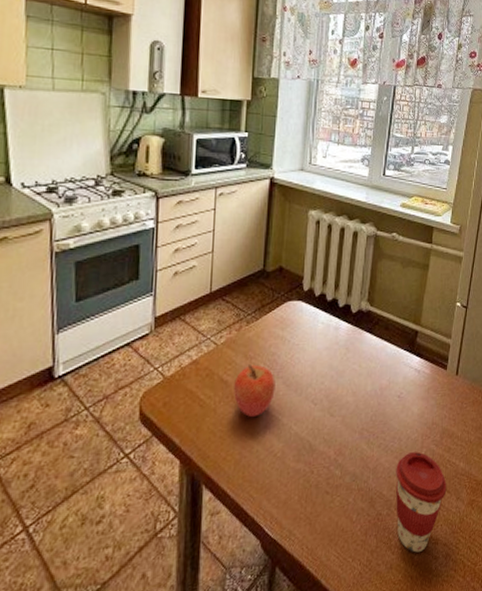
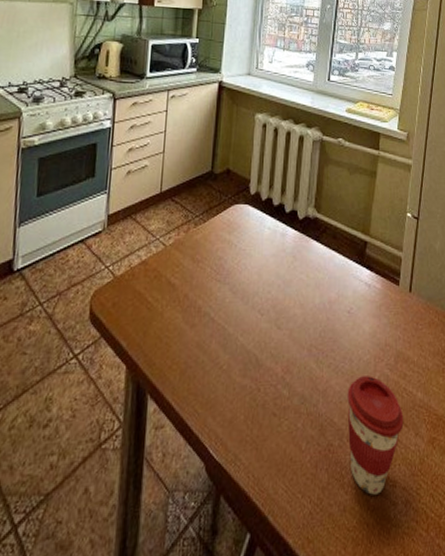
apple: present [234,364,276,418] -> none [180,268,222,325]

